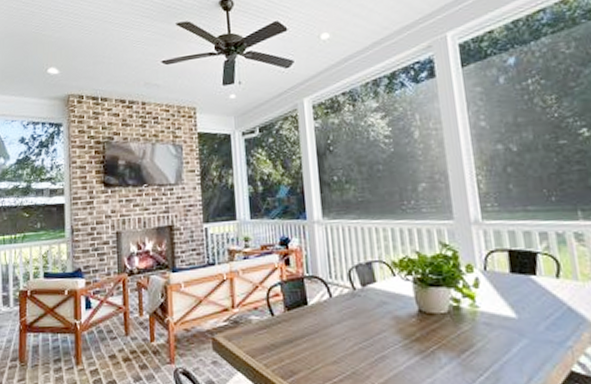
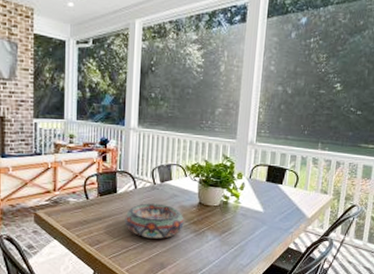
decorative bowl: none [322,315,403,365] -> present [125,203,184,239]

